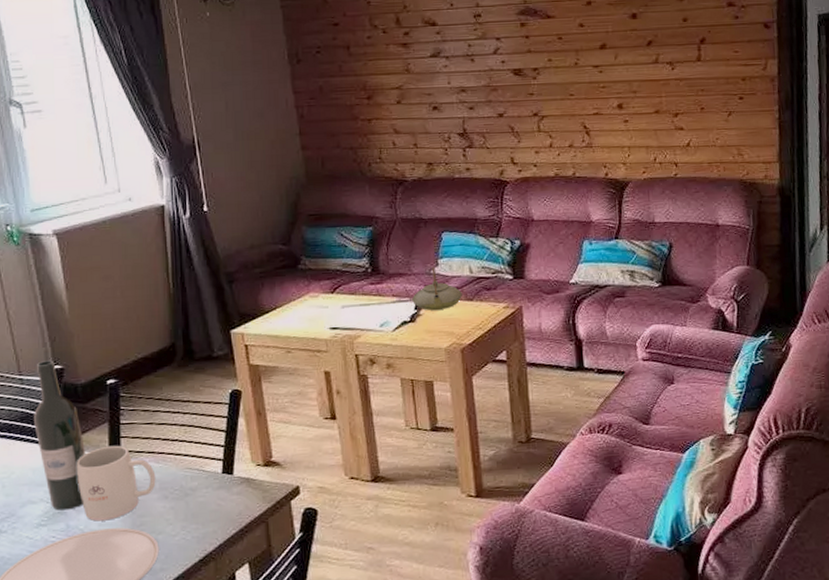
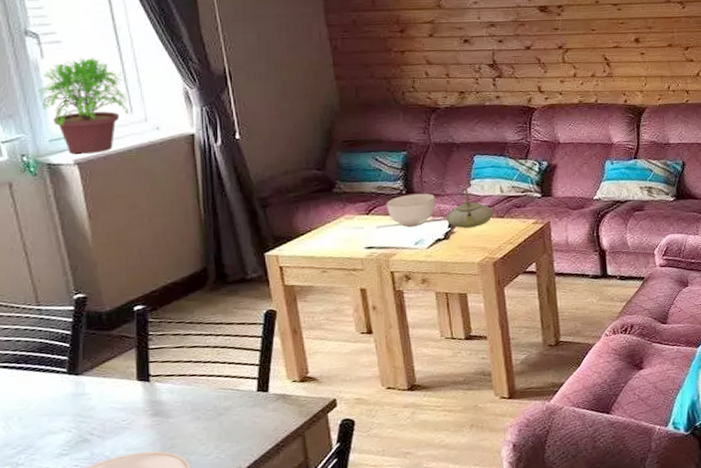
potted plant: none [20,126,103,225] -> present [37,57,128,155]
wine bottle: present [34,360,86,511] -> none [54,289,112,439]
mug: present [76,445,156,522] -> none [100,370,187,447]
bowl: none [351,271,402,307] -> present [386,193,436,227]

